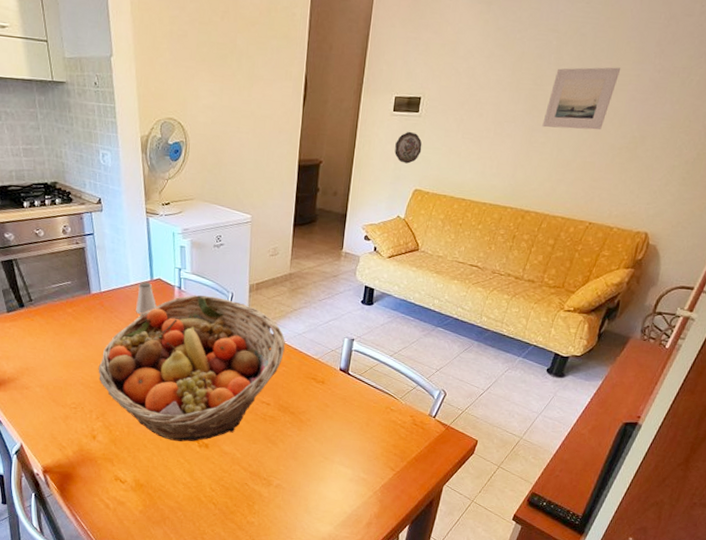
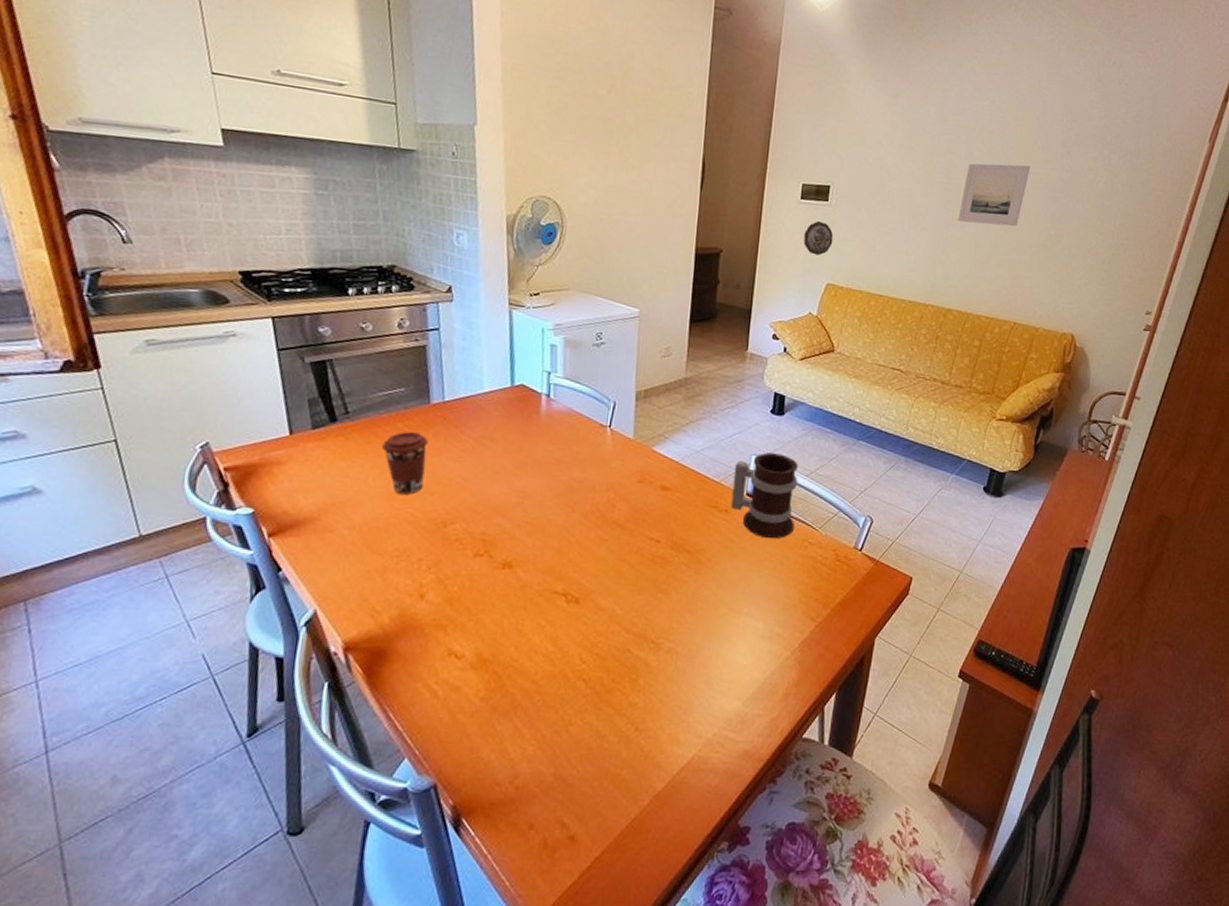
coffee cup: none [58,315,91,363] -> present [382,432,428,495]
fruit basket: present [98,294,285,442] -> none [433,403,680,597]
saltshaker: present [136,281,157,315] -> none [490,387,518,430]
mug: none [326,336,384,406] -> present [731,452,798,539]

